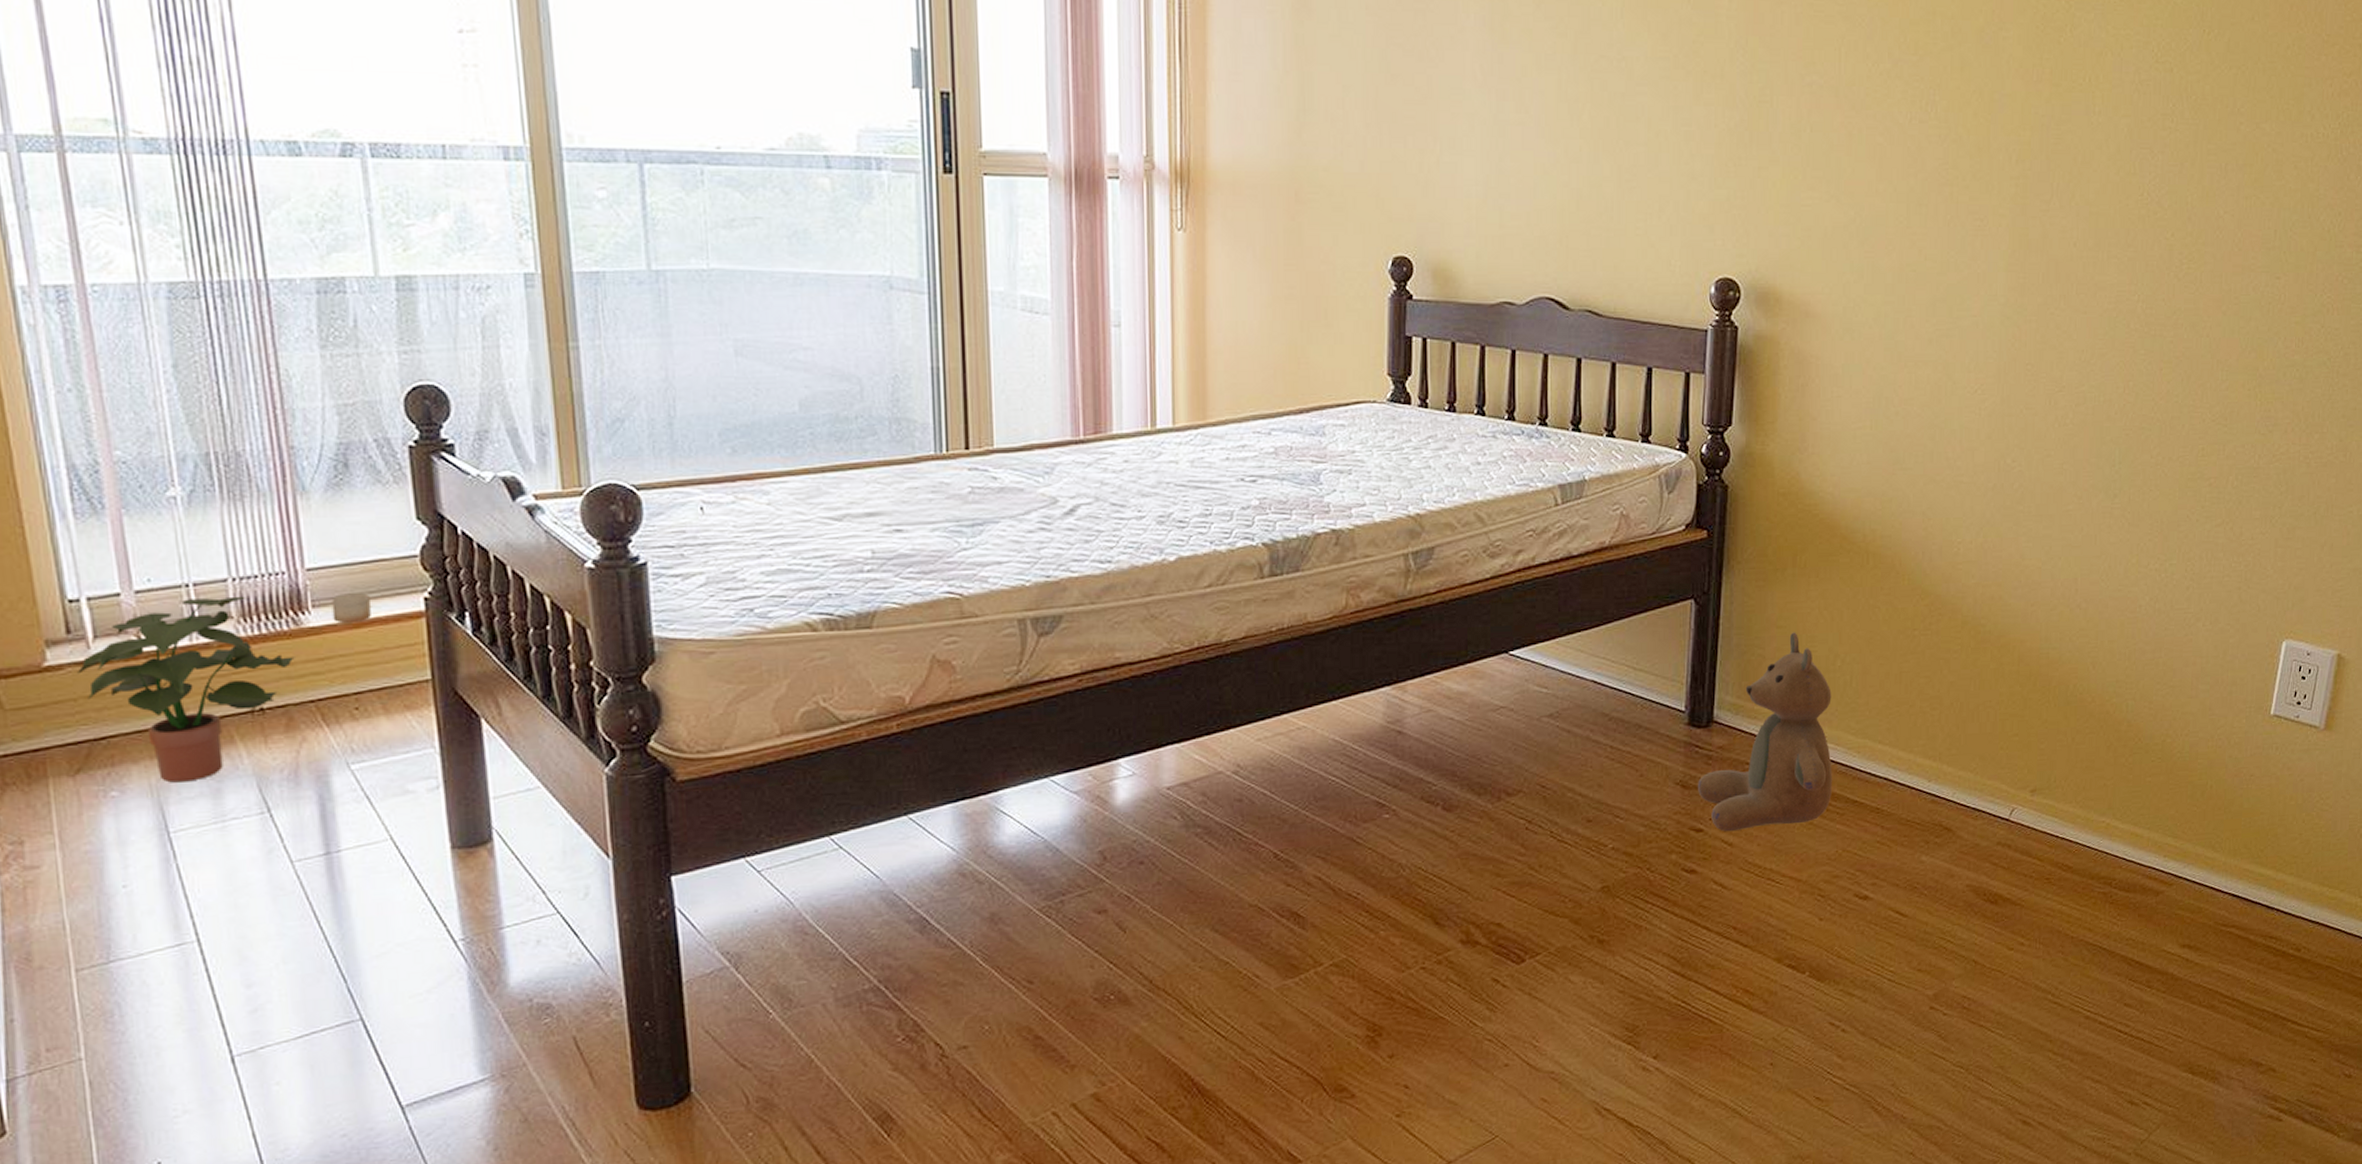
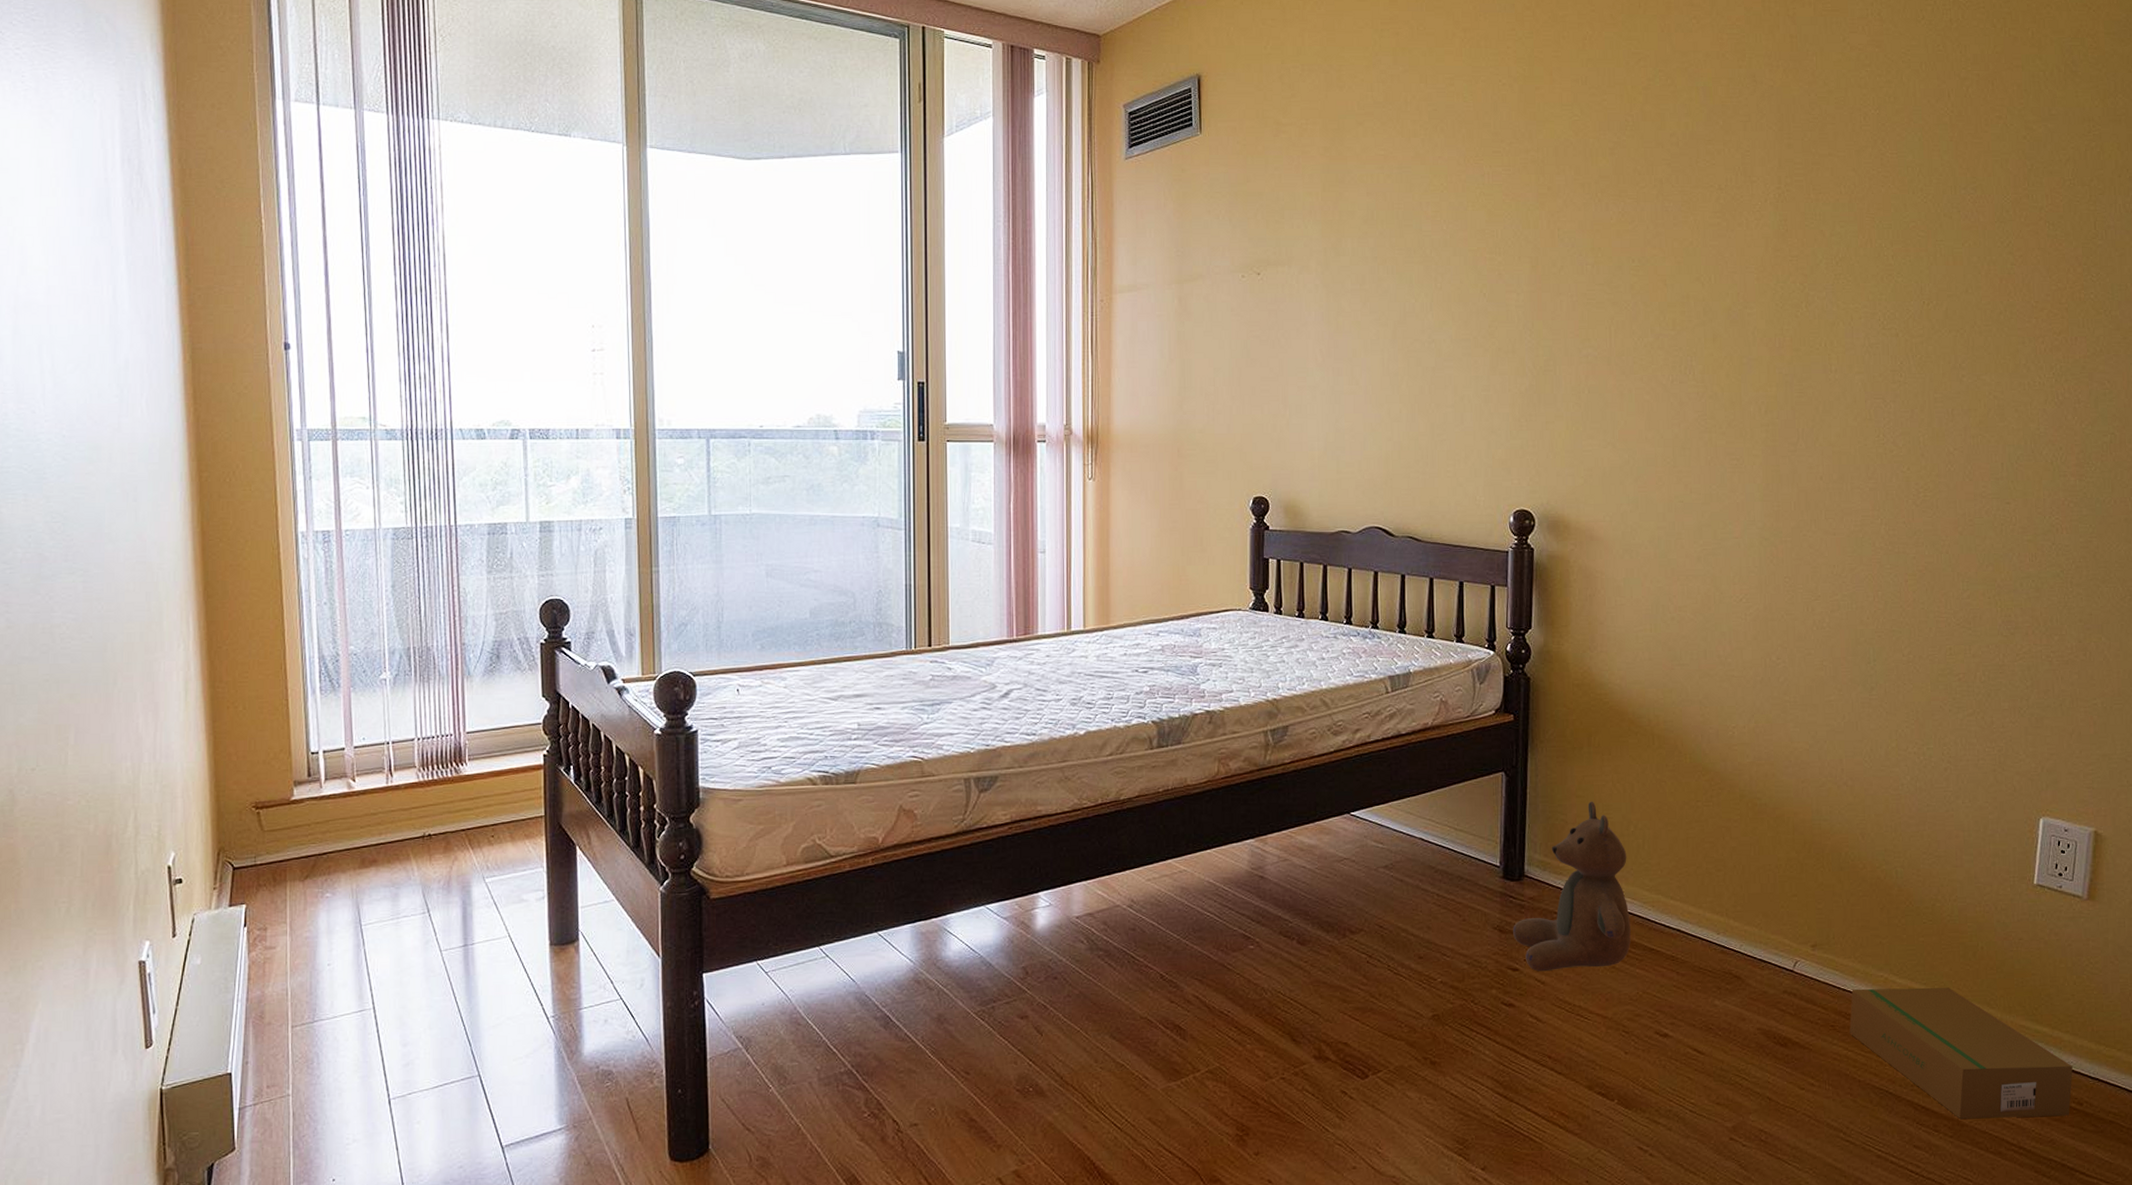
potted plant: present [78,596,295,783] -> none [313,751,454,888]
candle: present [331,592,371,624] -> none [481,749,507,773]
box: none [2065,831,2294,972] -> present [1849,987,2073,1119]

